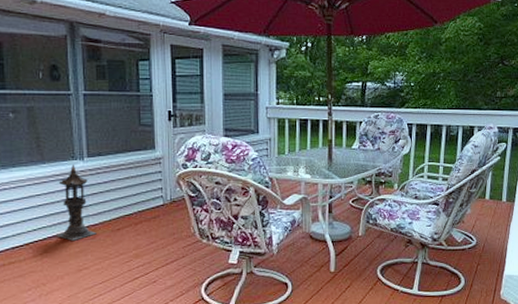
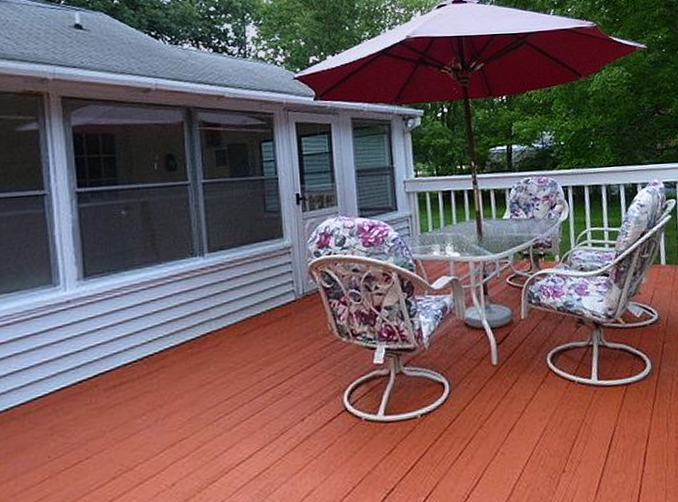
lantern: present [56,164,97,241] -> none [175,262,221,351]

